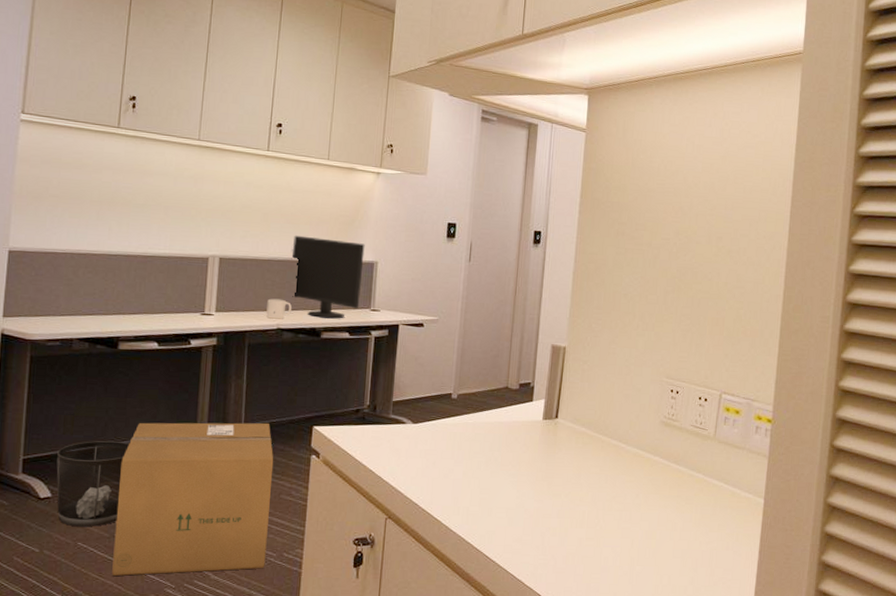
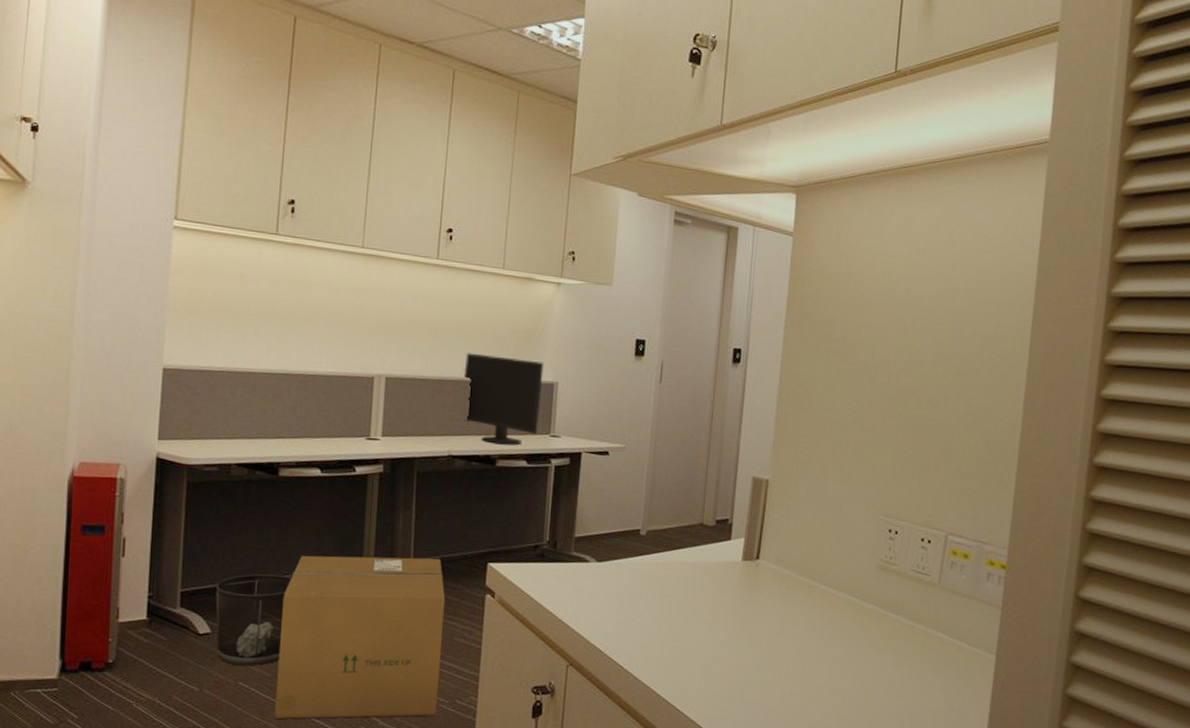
mug: present [266,298,292,319] -> none [436,422,464,445]

